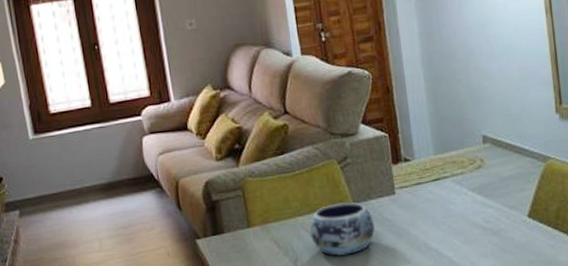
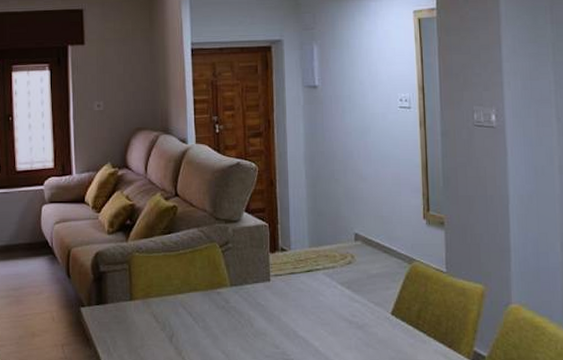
decorative bowl: present [309,202,375,256] -> none [188,284,248,335]

